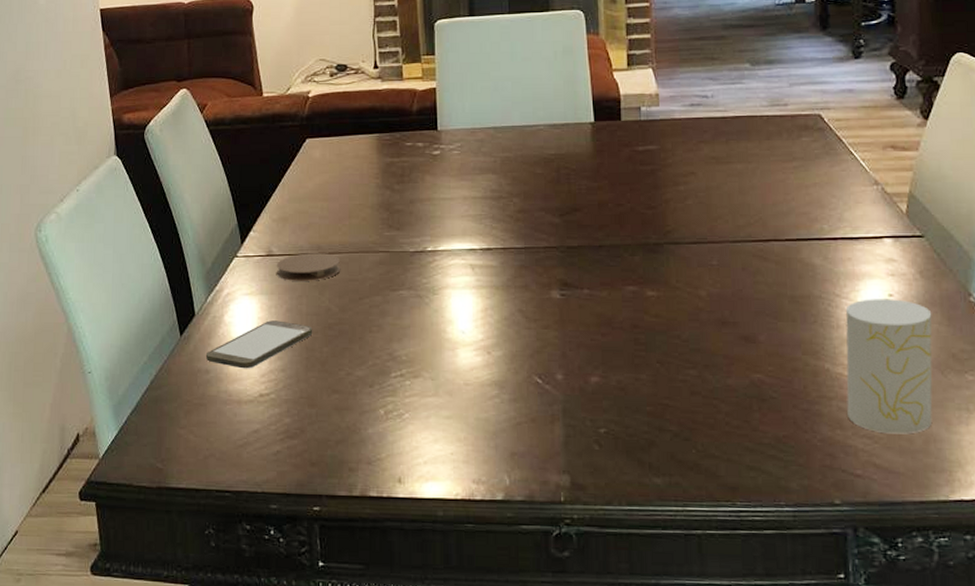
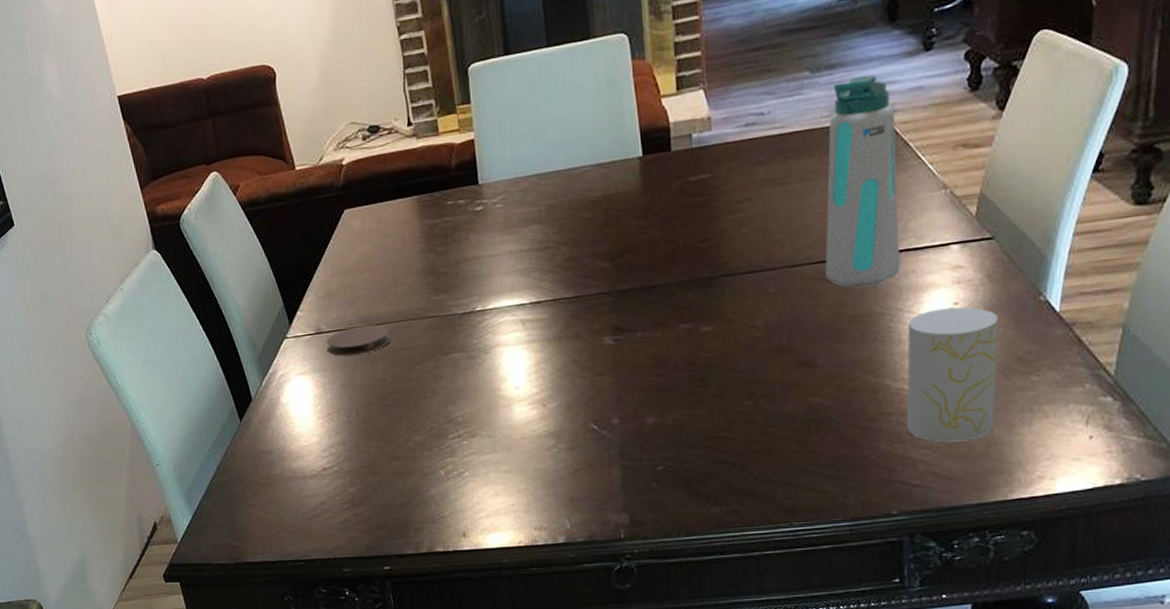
smartphone: present [205,320,313,369] -> none [266,396,369,446]
water bottle: none [766,73,837,270] -> present [825,75,900,289]

